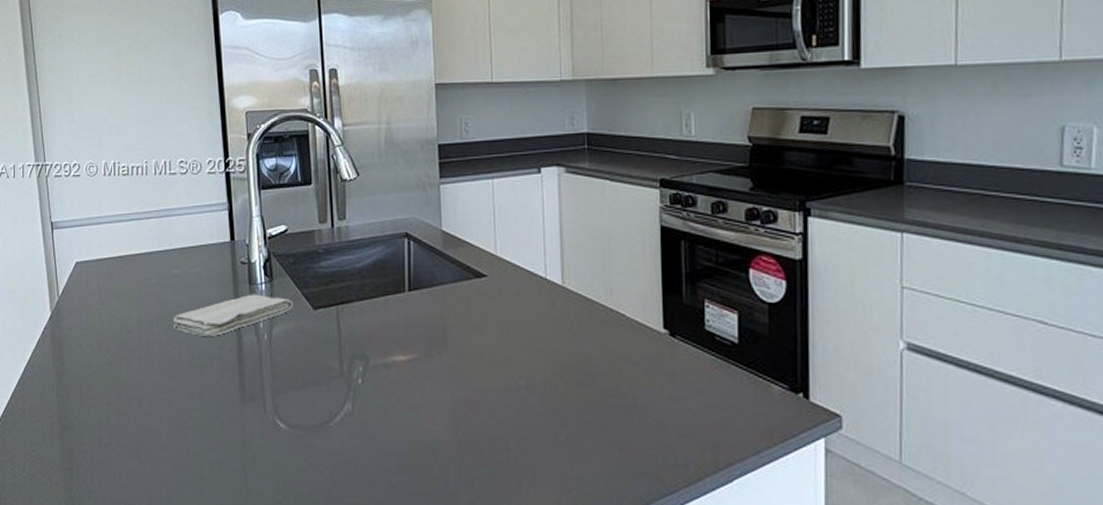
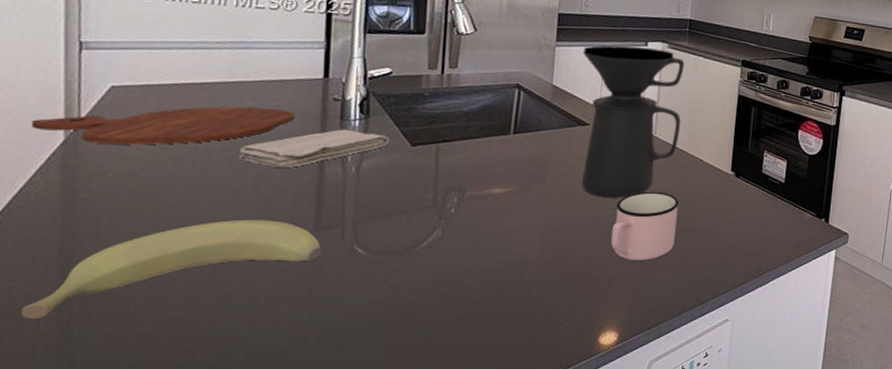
cutting board: none [28,275,212,318] -> present [30,106,295,145]
banana: none [41,390,249,482] -> present [21,219,322,320]
coffee maker: none [469,174,592,365] -> present [582,45,685,198]
mug: none [527,357,603,446] -> present [610,191,679,261]

